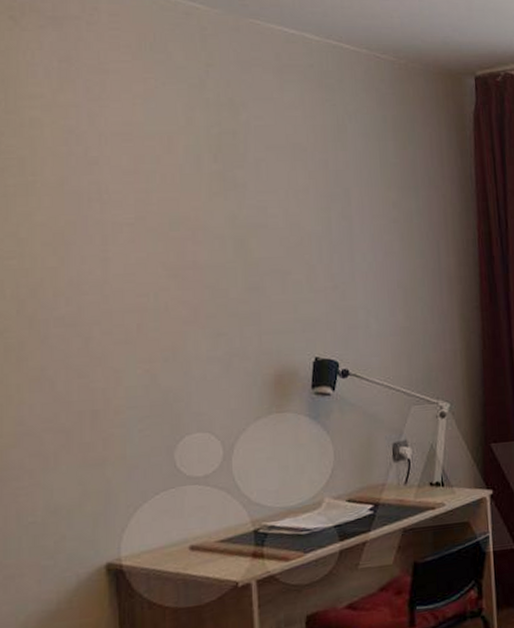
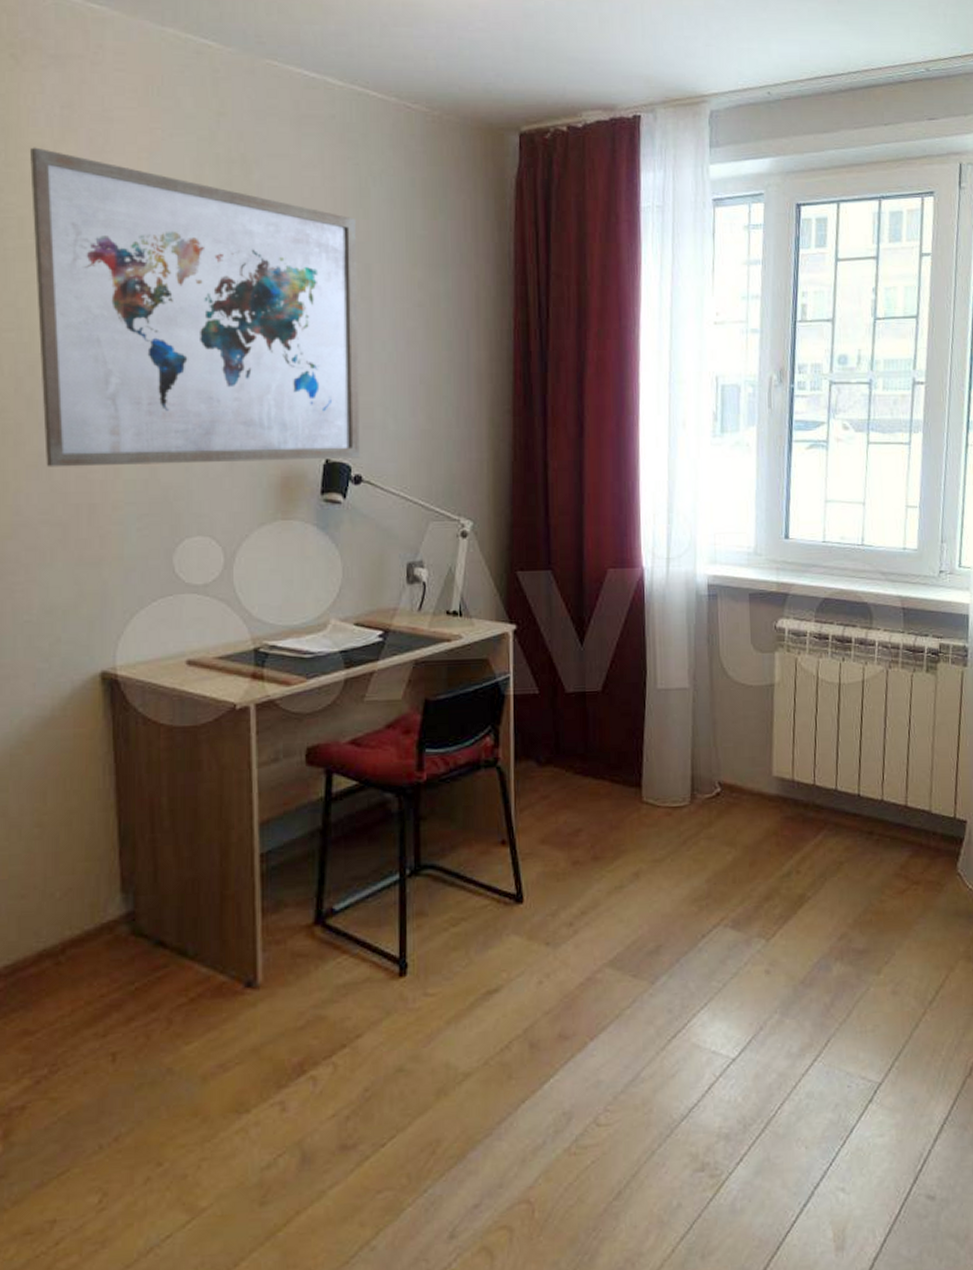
wall art: none [30,96,346,380] -> present [30,147,360,467]

